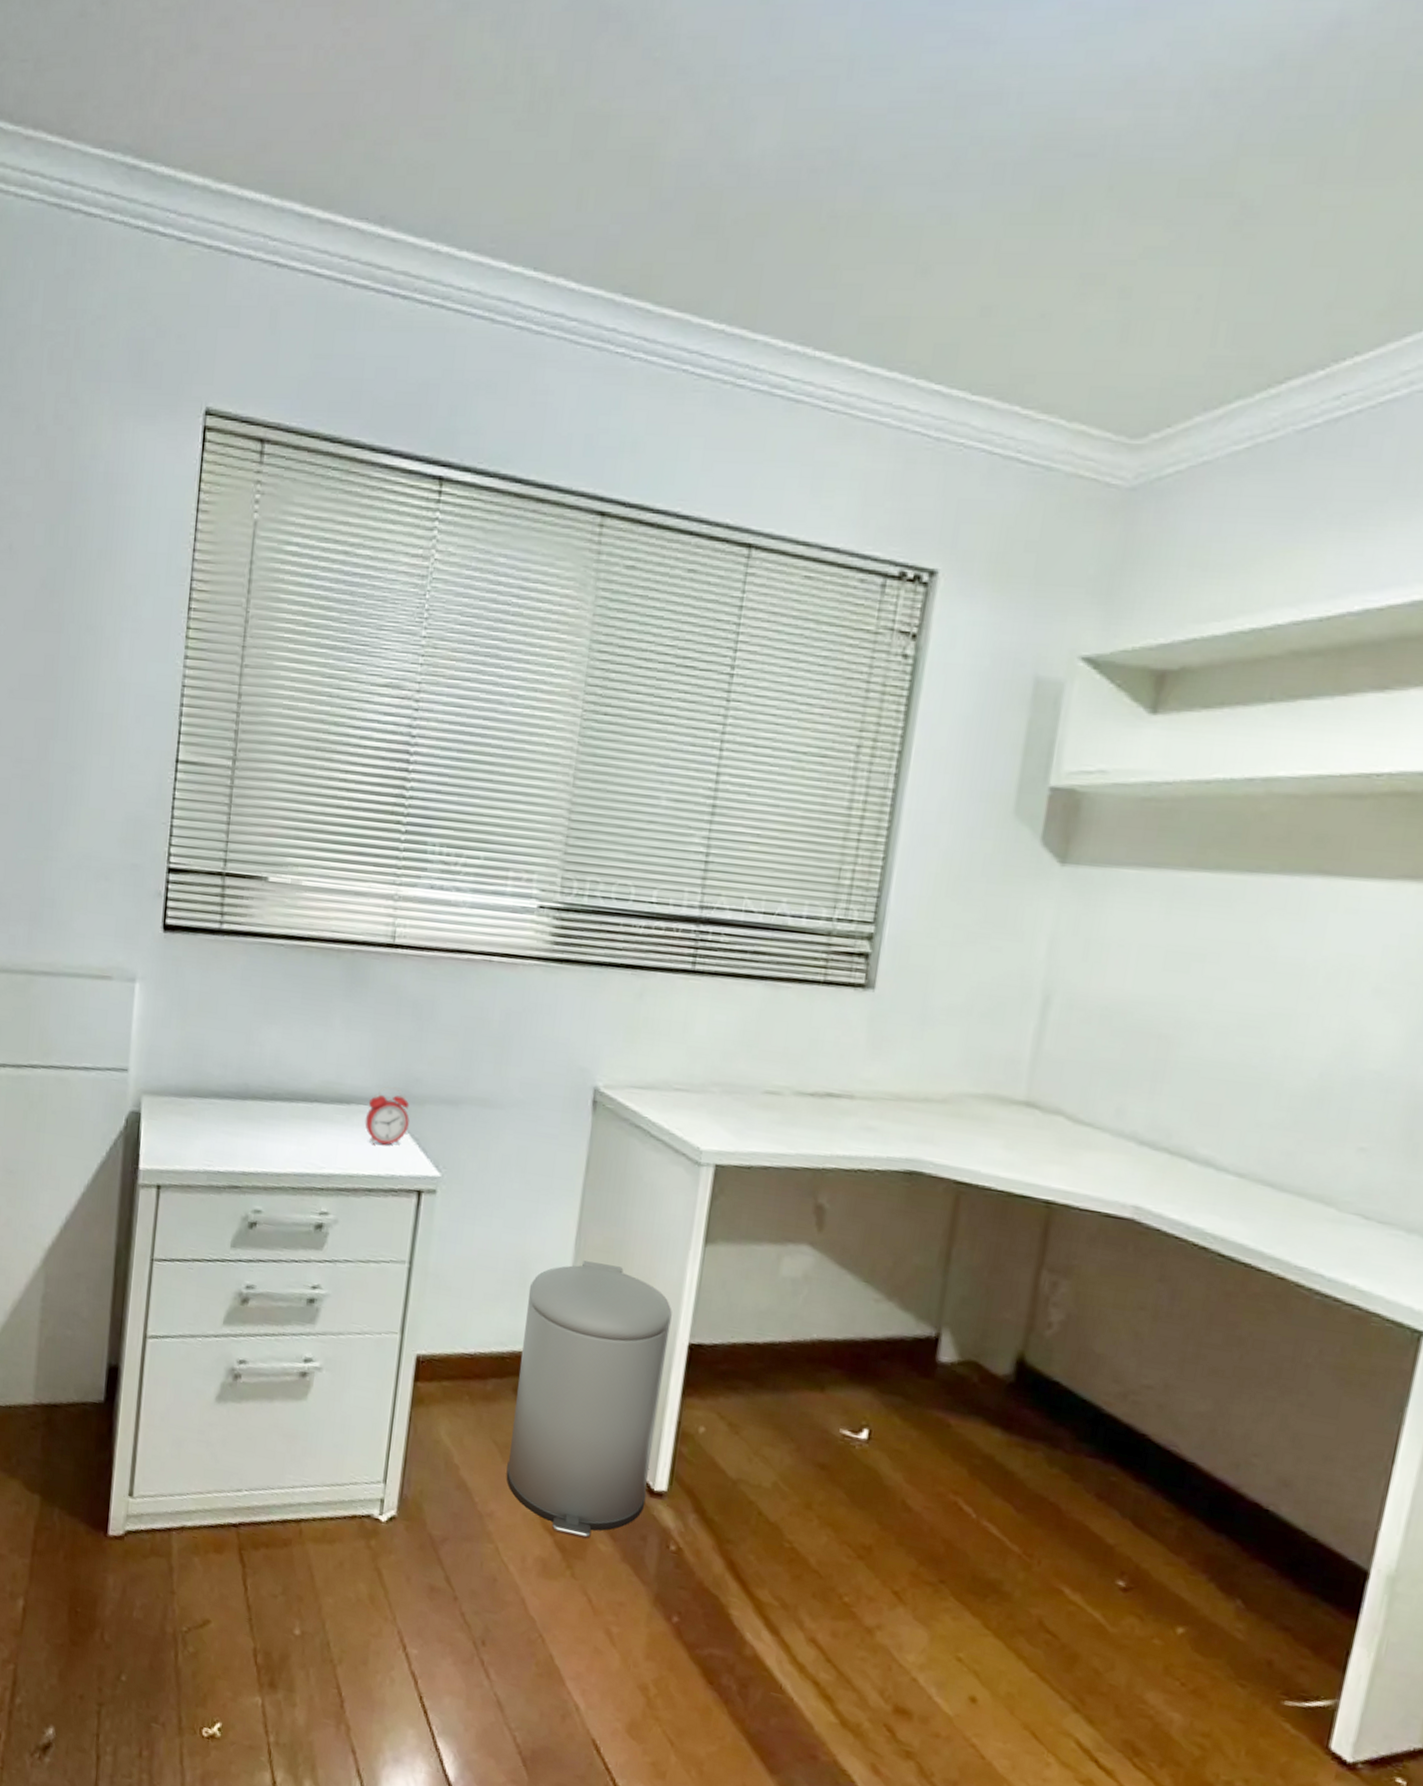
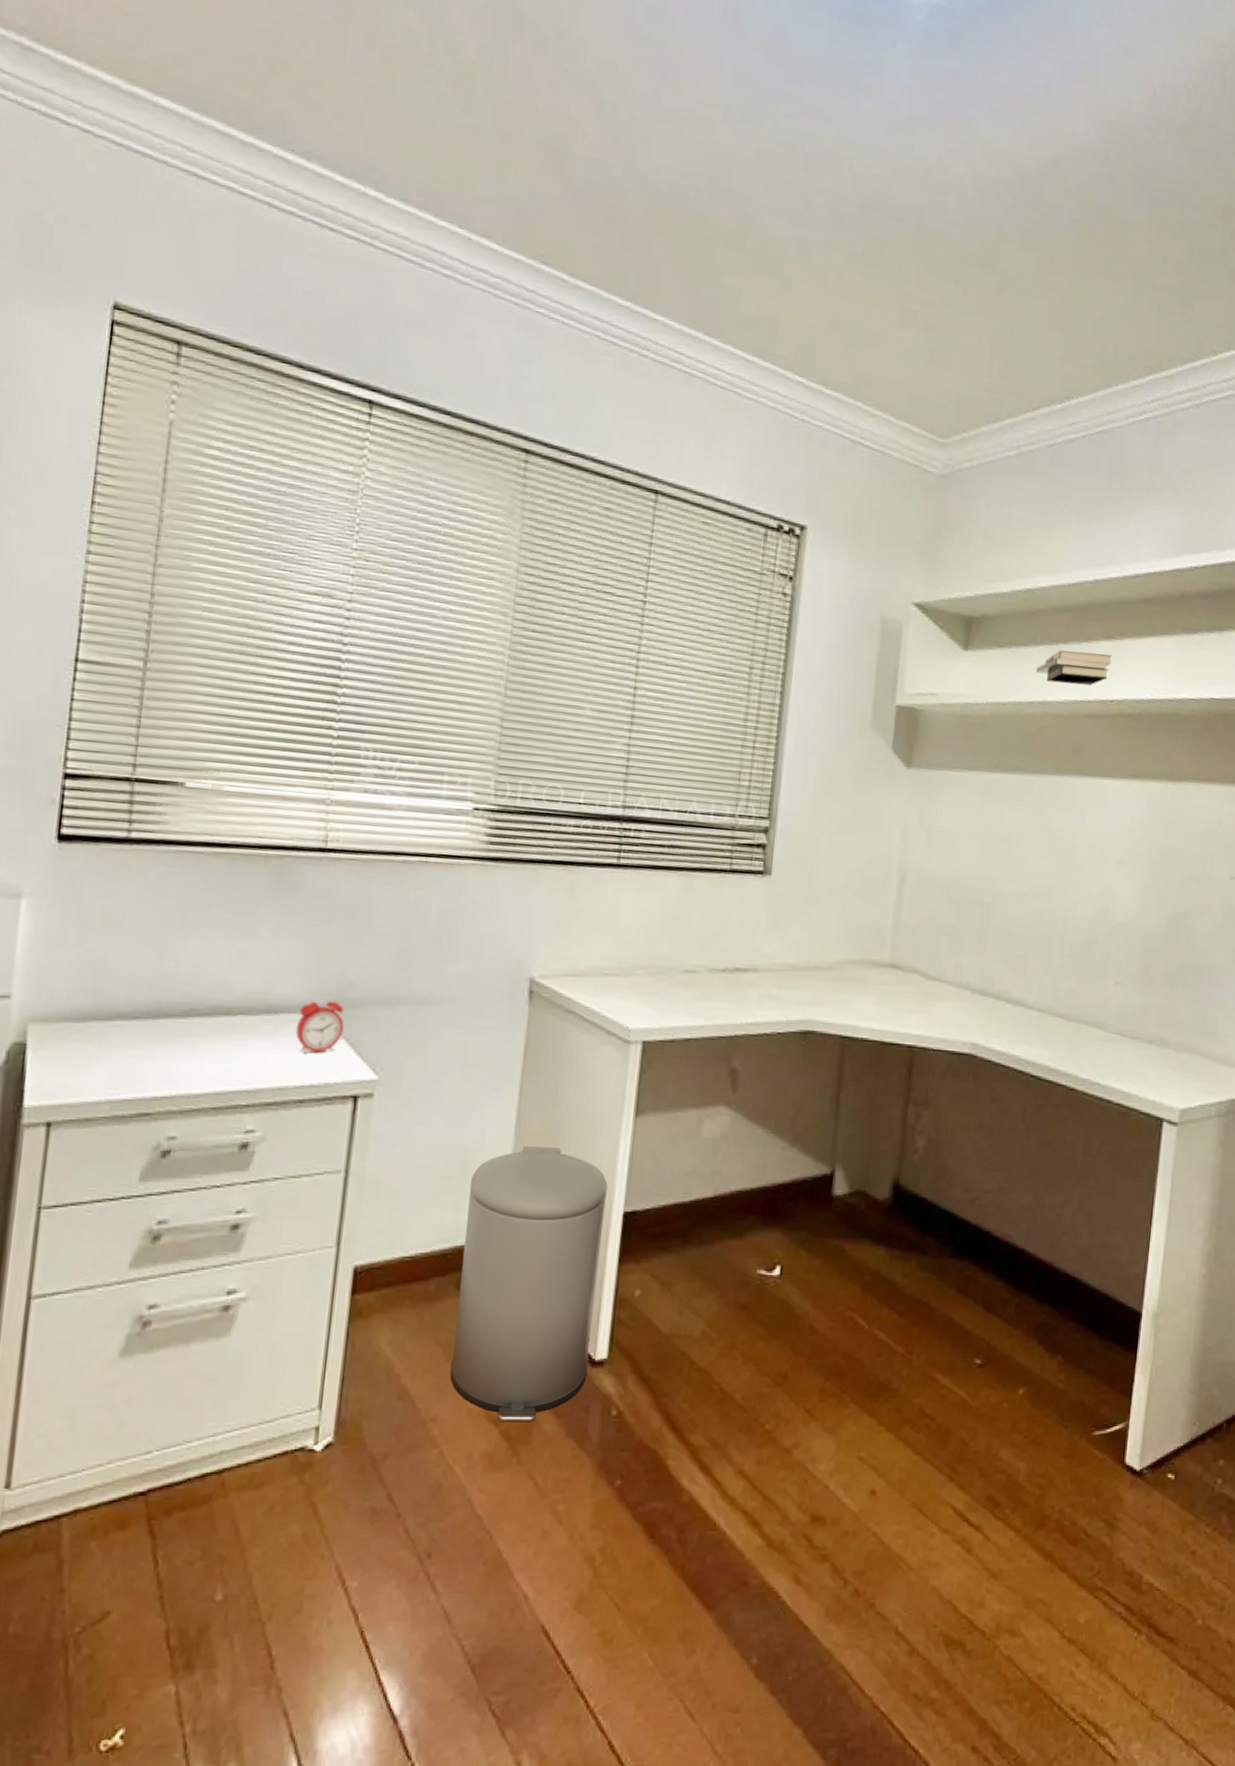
books: none [1260,708,1385,755] -> present [1036,650,1112,686]

